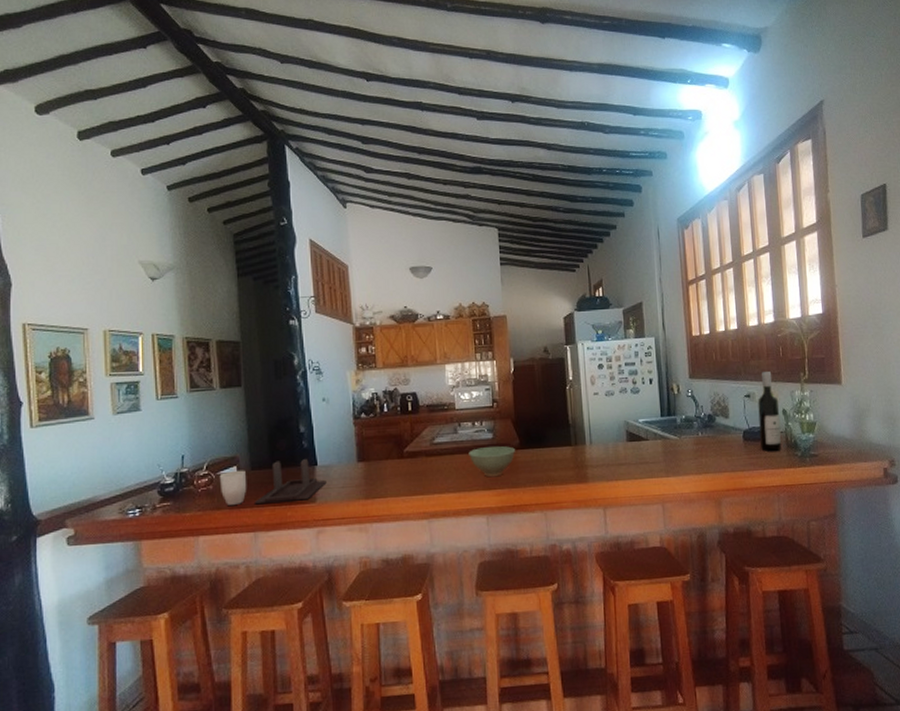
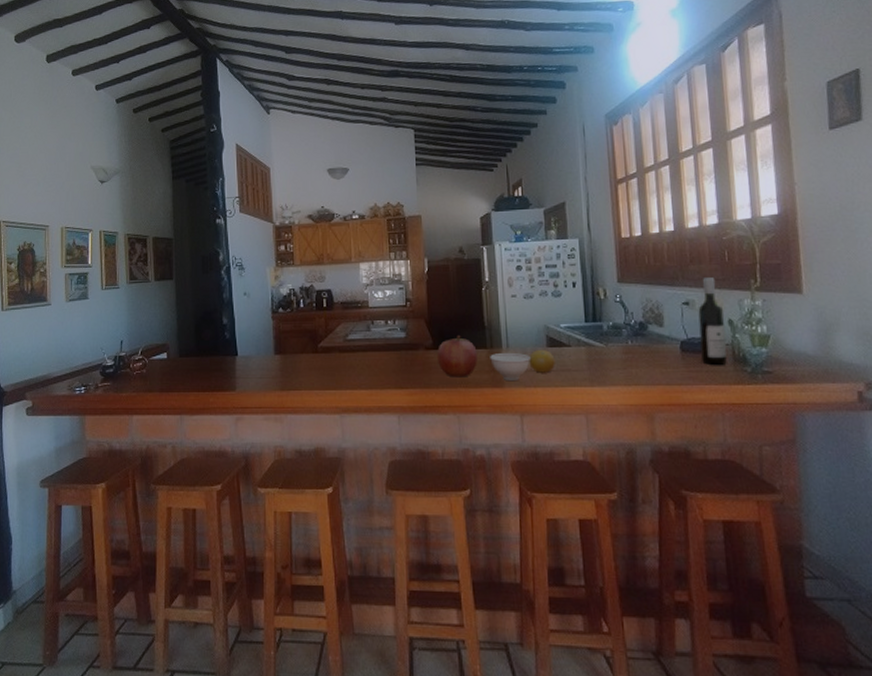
mug: present [219,470,247,505] -> none [152,356,175,388]
napkin holder: present [254,459,327,505] -> none [180,349,246,390]
bowl: present [469,446,515,478] -> none [381,346,428,377]
fruit: none [524,434,563,476] -> present [437,336,477,378]
bowl: none [574,448,612,477] -> present [490,352,530,382]
fruit: none [610,444,635,467] -> present [529,349,555,373]

